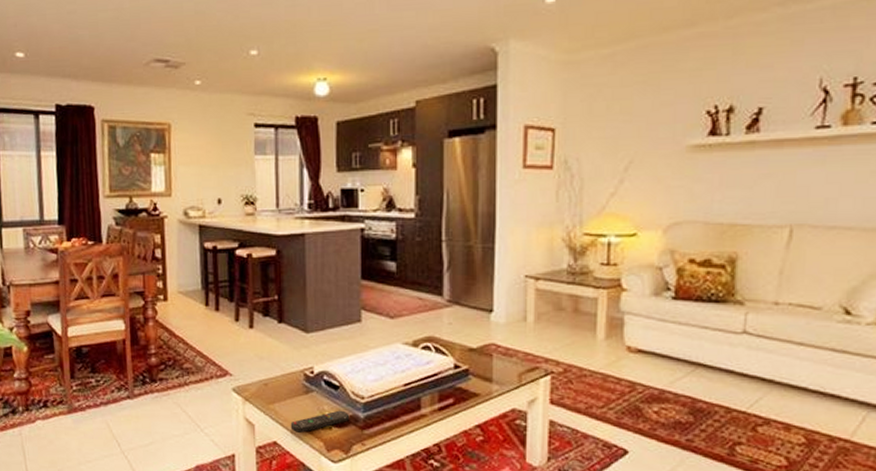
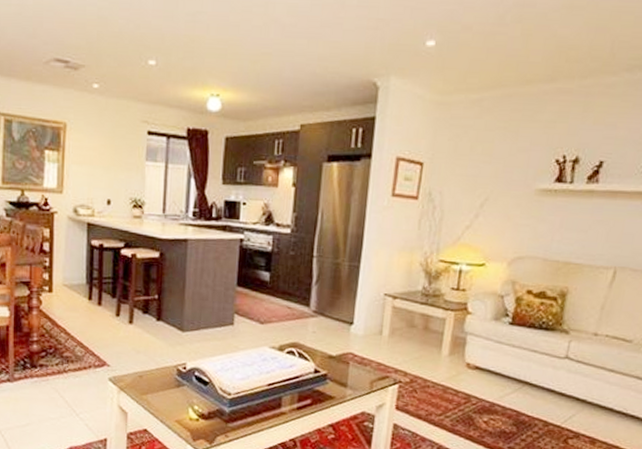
remote control: present [290,410,350,434] -> none [161,404,216,423]

